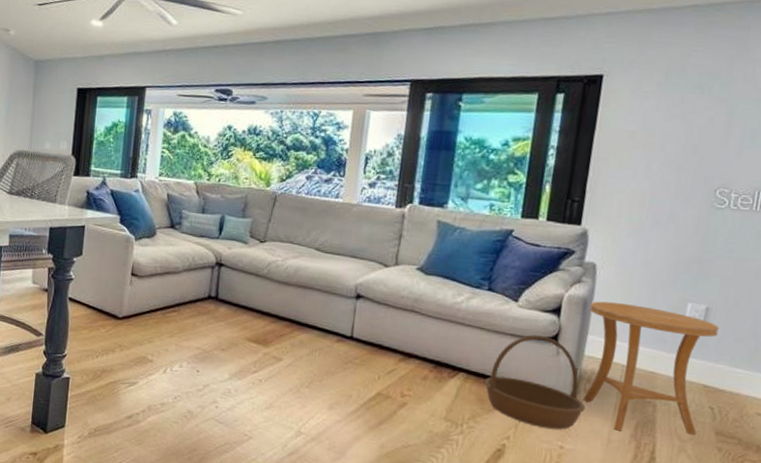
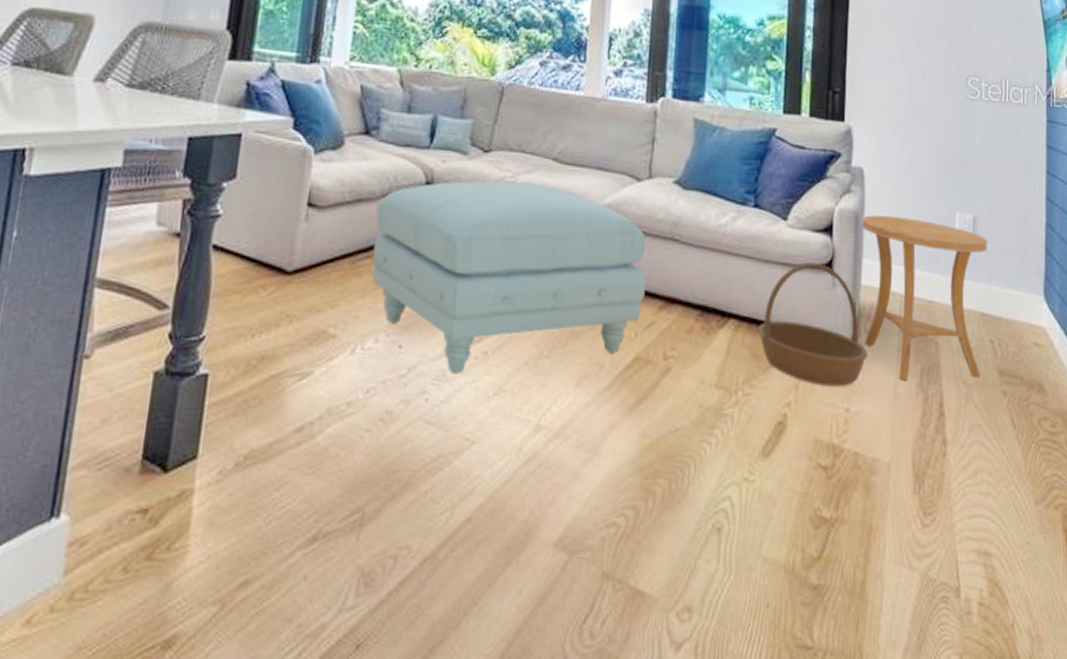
ottoman: none [177,262,390,393] -> present [372,181,647,374]

